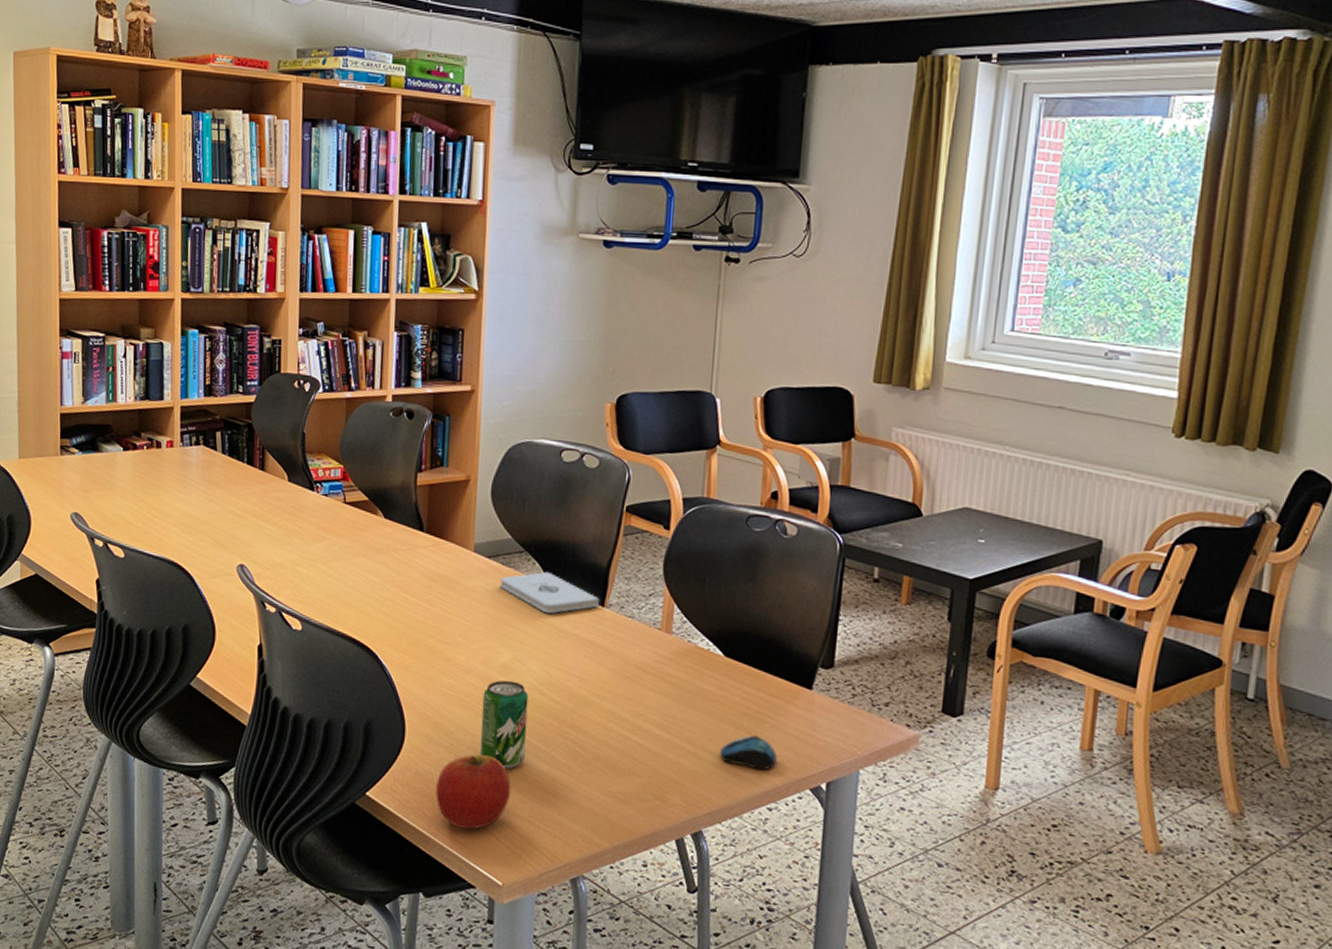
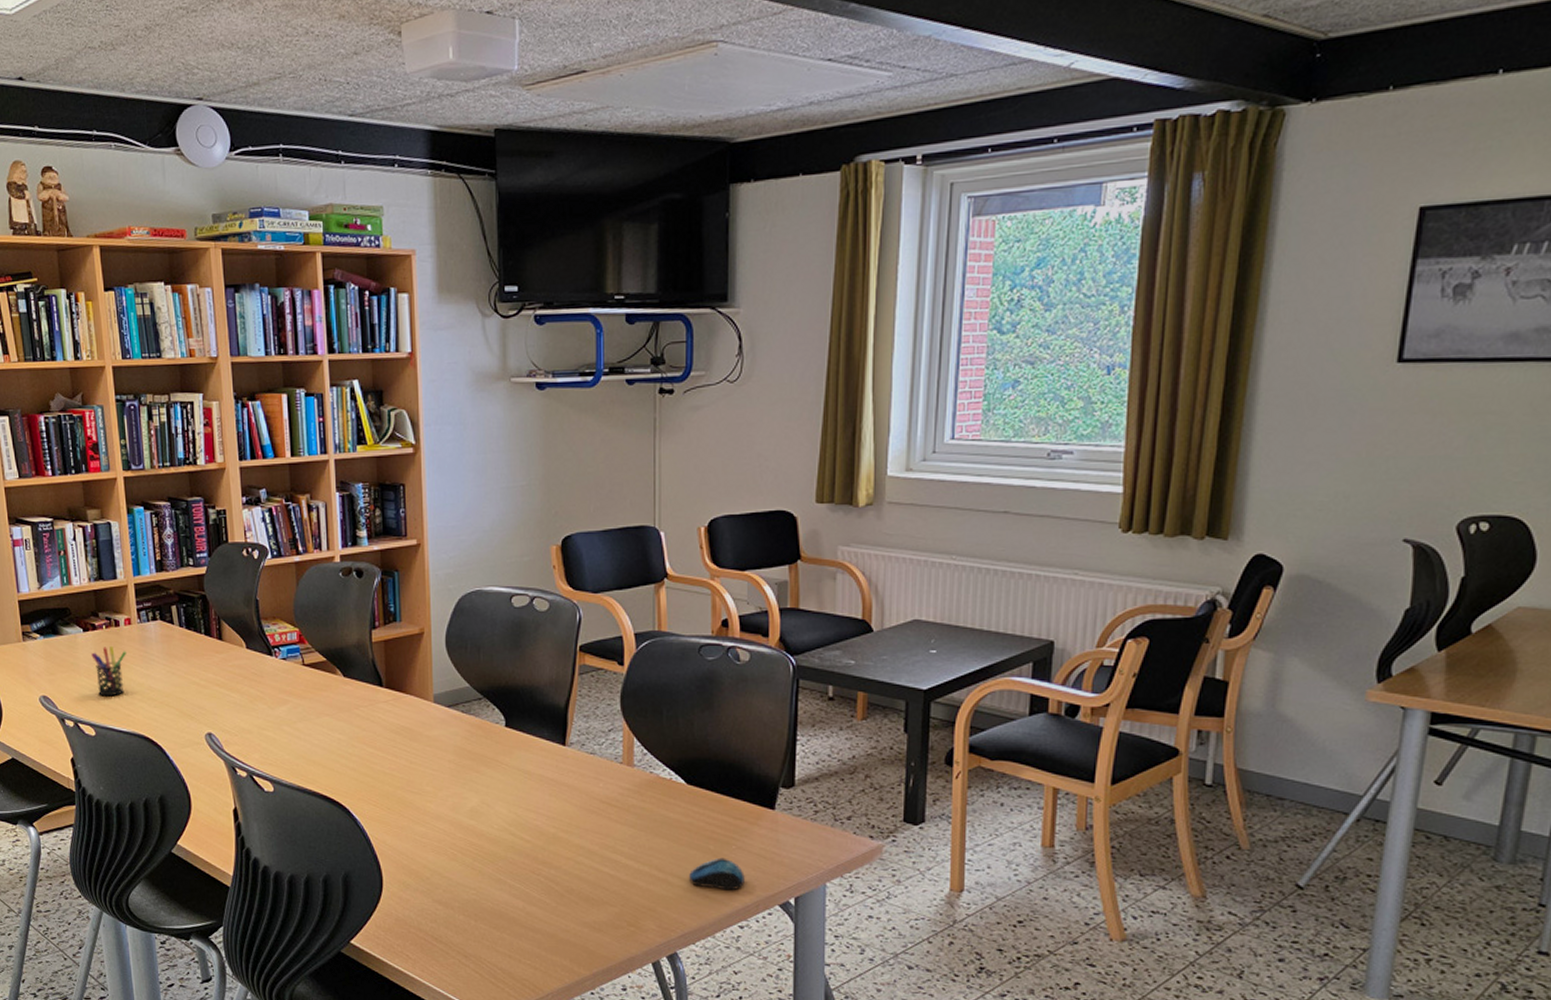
pen holder: none [129,467,165,519] -> present [91,645,126,697]
apple: present [436,754,511,830] -> none [417,896,490,968]
beverage can: present [479,680,529,769] -> none [454,824,500,908]
notepad: present [500,571,599,614] -> none [462,716,560,757]

